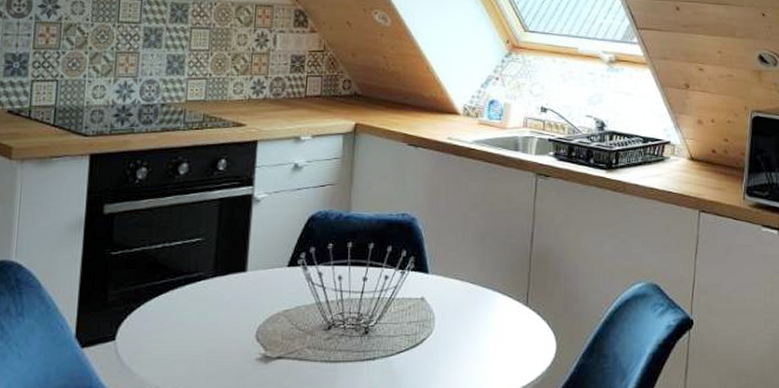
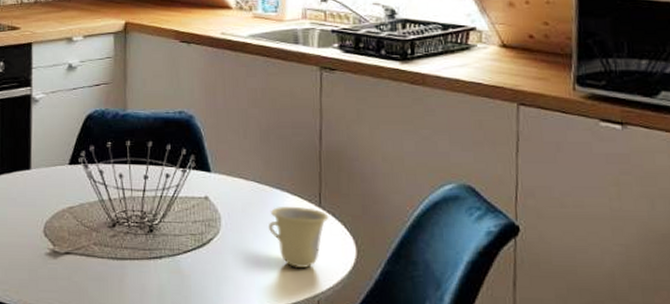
cup: none [479,305,534,365] -> present [269,206,329,269]

